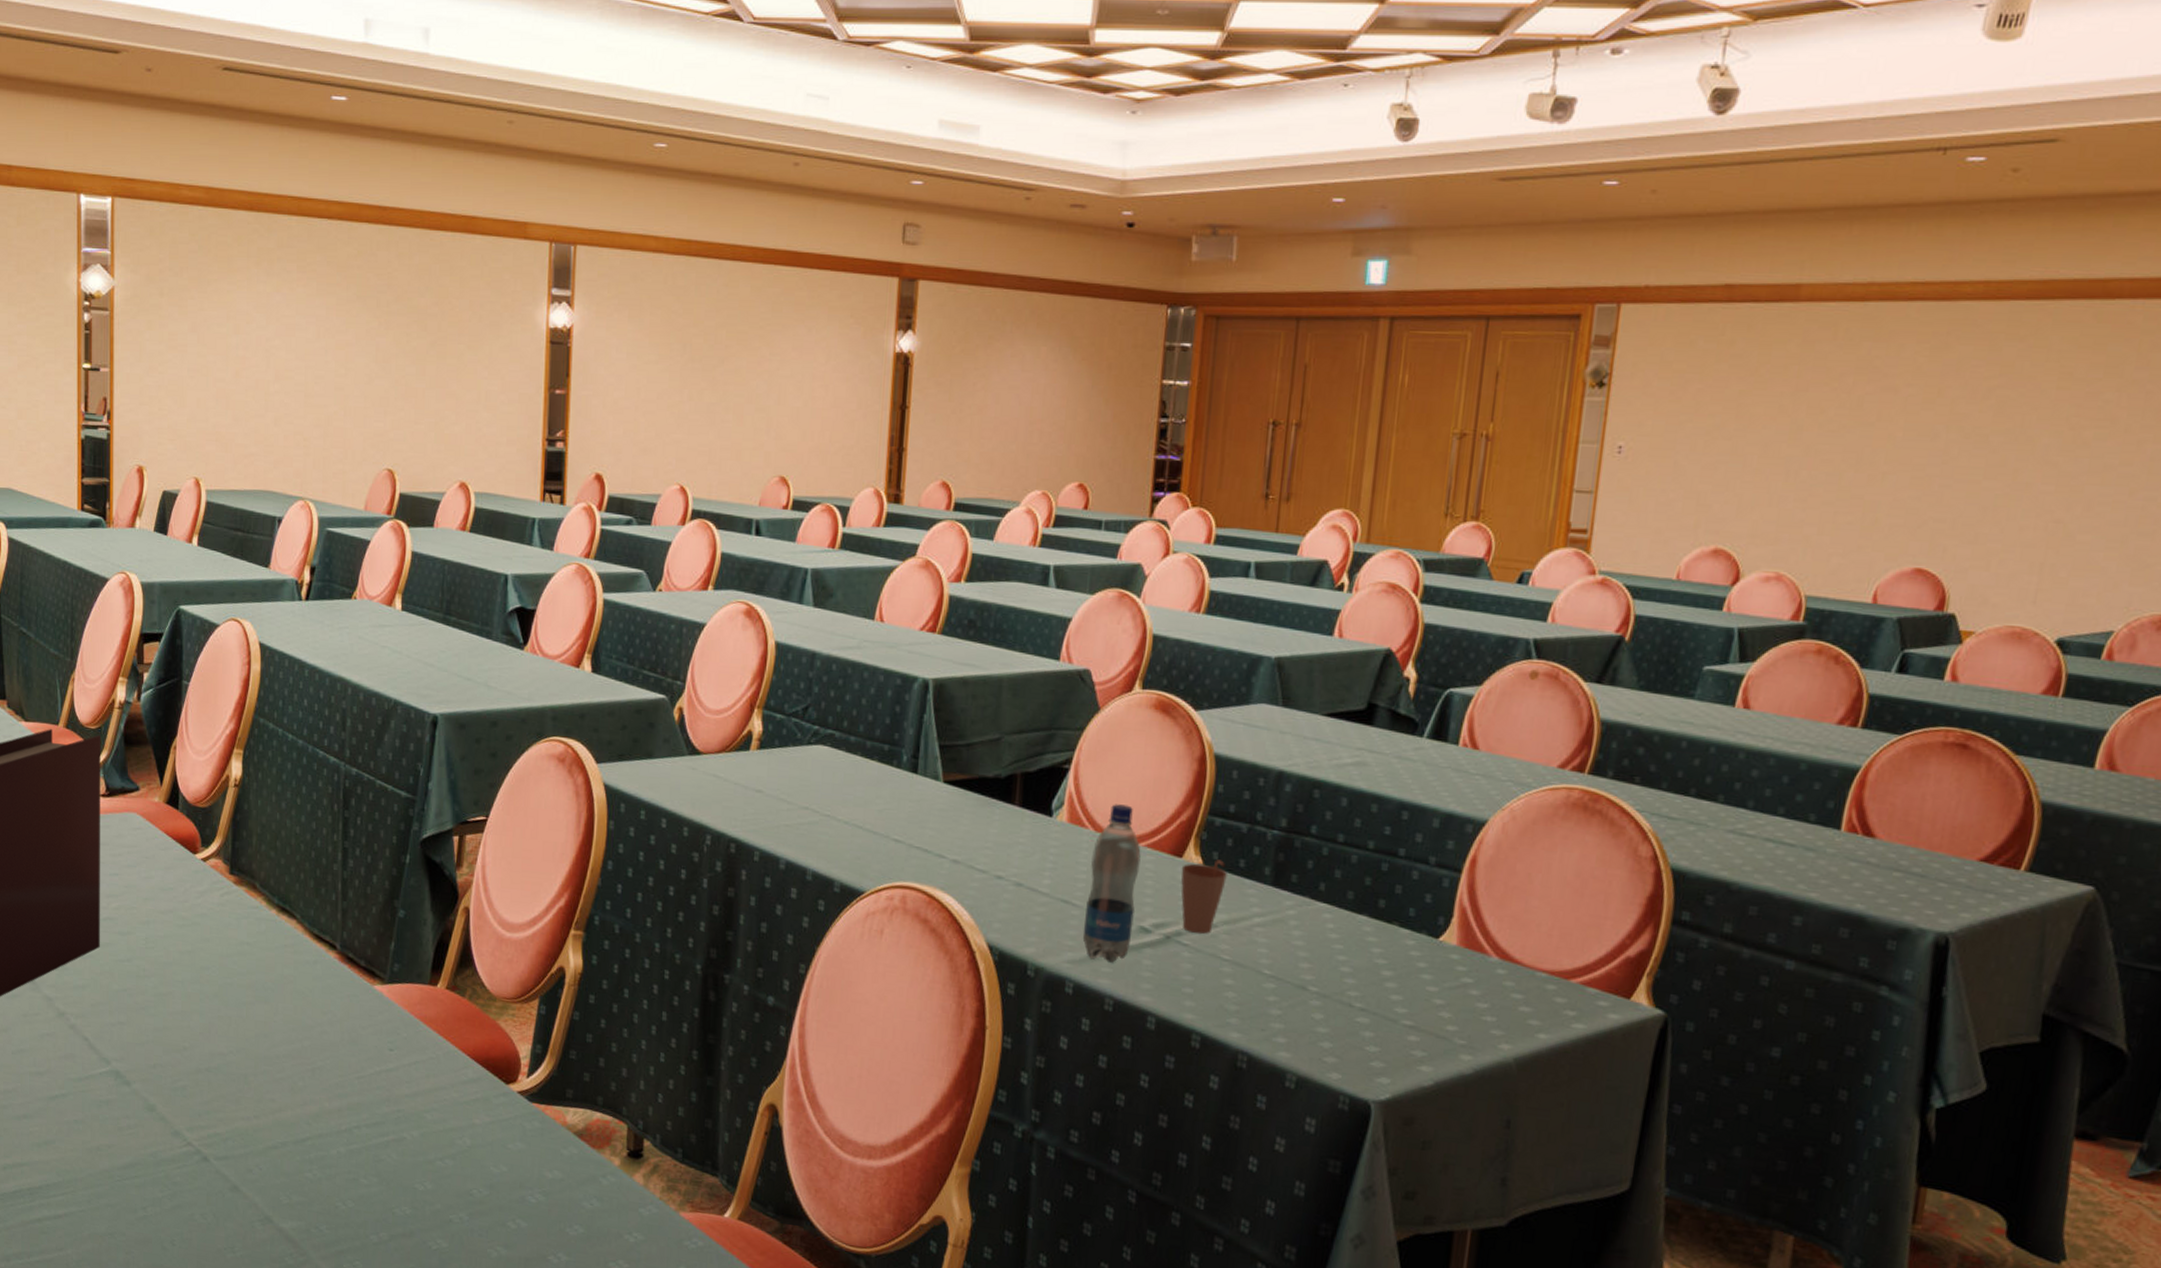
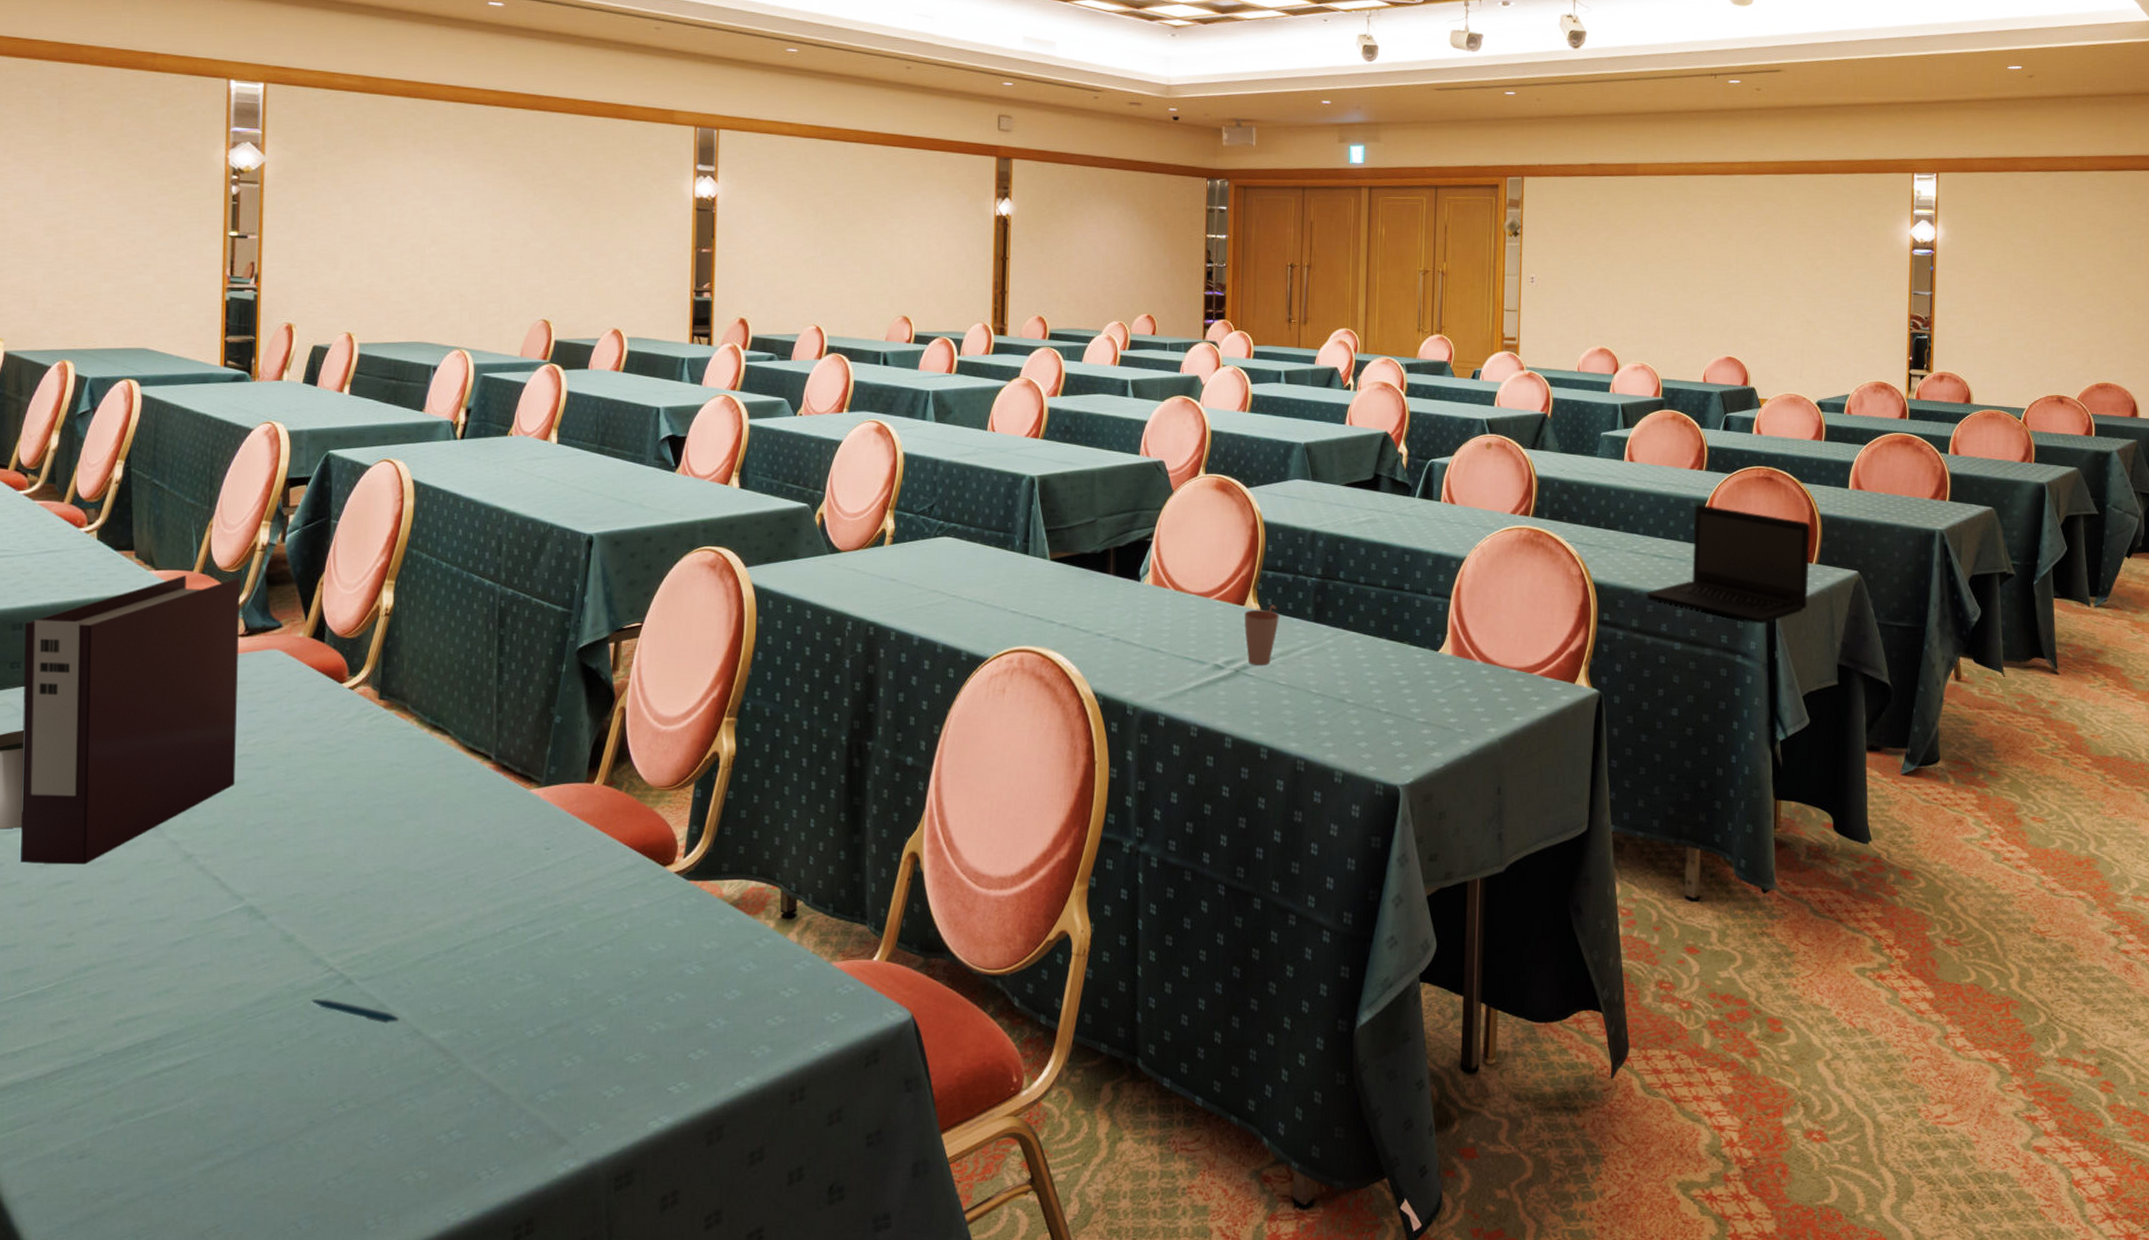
pen: none [172,1170,252,1206] -> present [311,998,400,1024]
bottle: present [1082,804,1141,963] -> none [1170,567,1212,697]
laptop: none [1749,774,2023,948] -> present [1646,504,1811,625]

